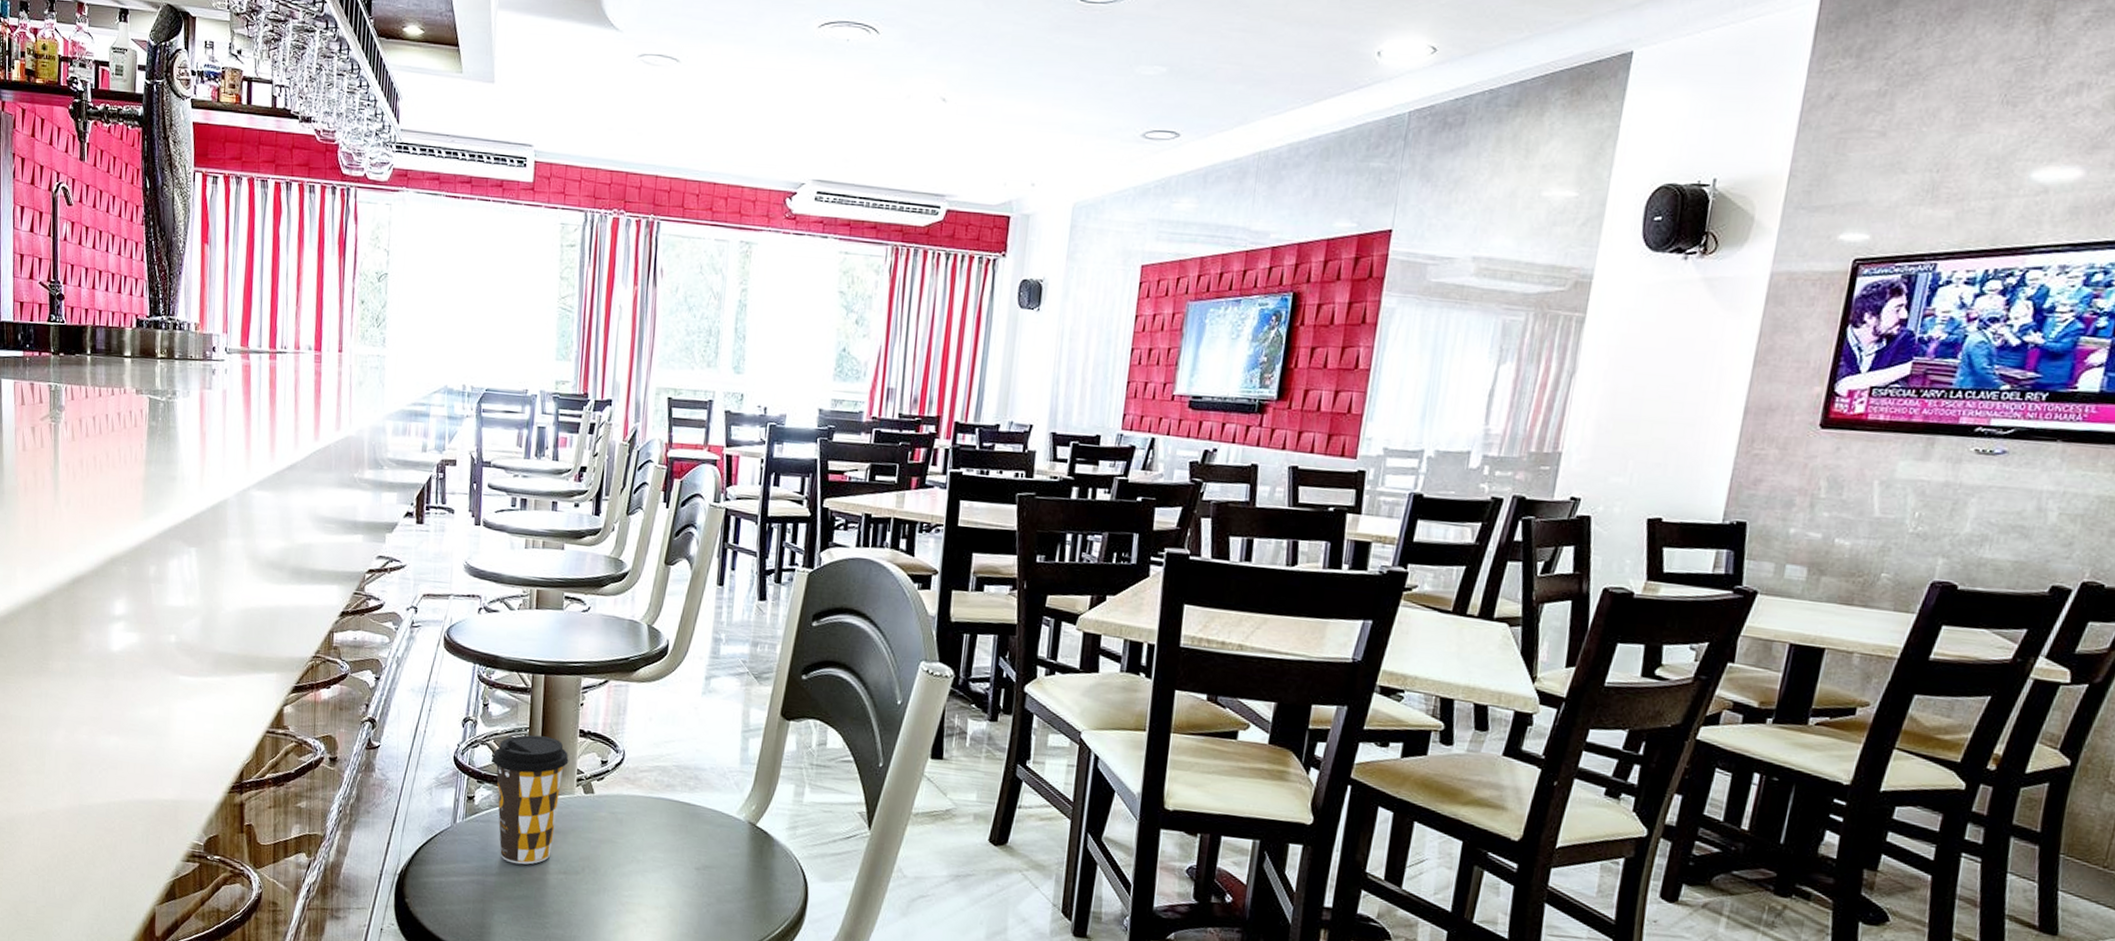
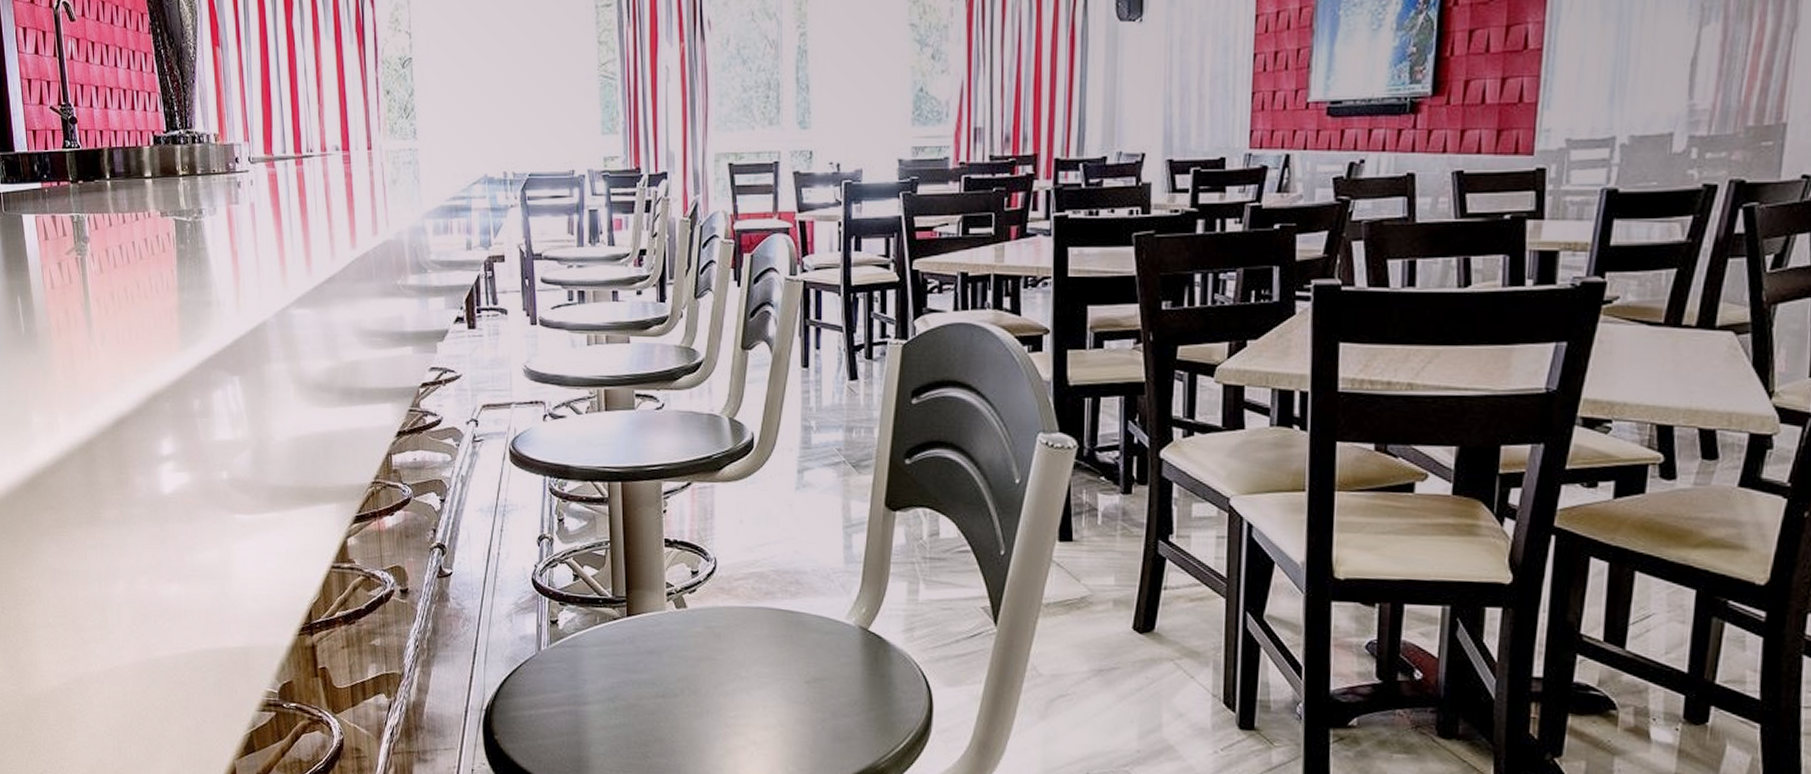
coffee cup: present [492,734,569,865] -> none [573,548,656,691]

